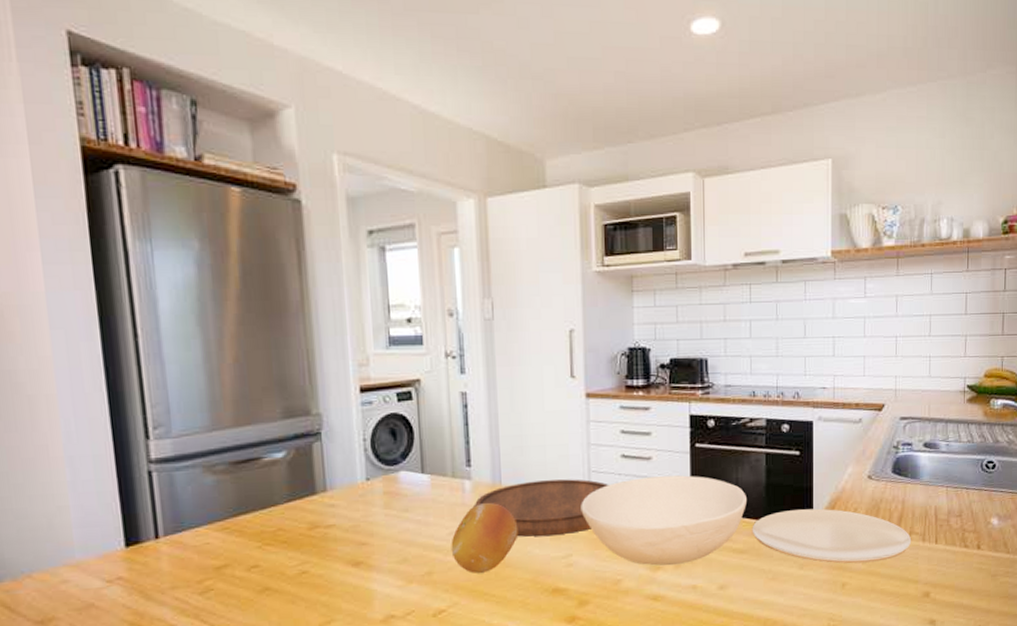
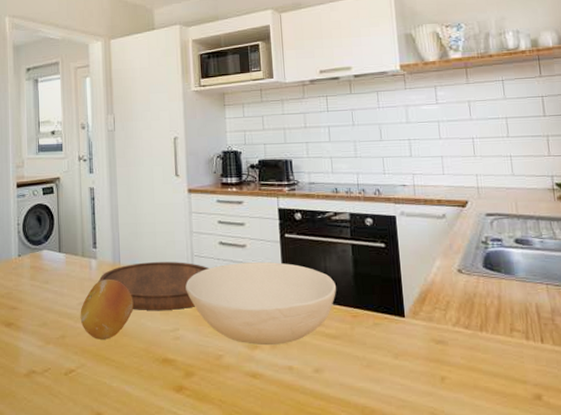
plate: present [752,508,912,564] -> none [343,299,514,357]

